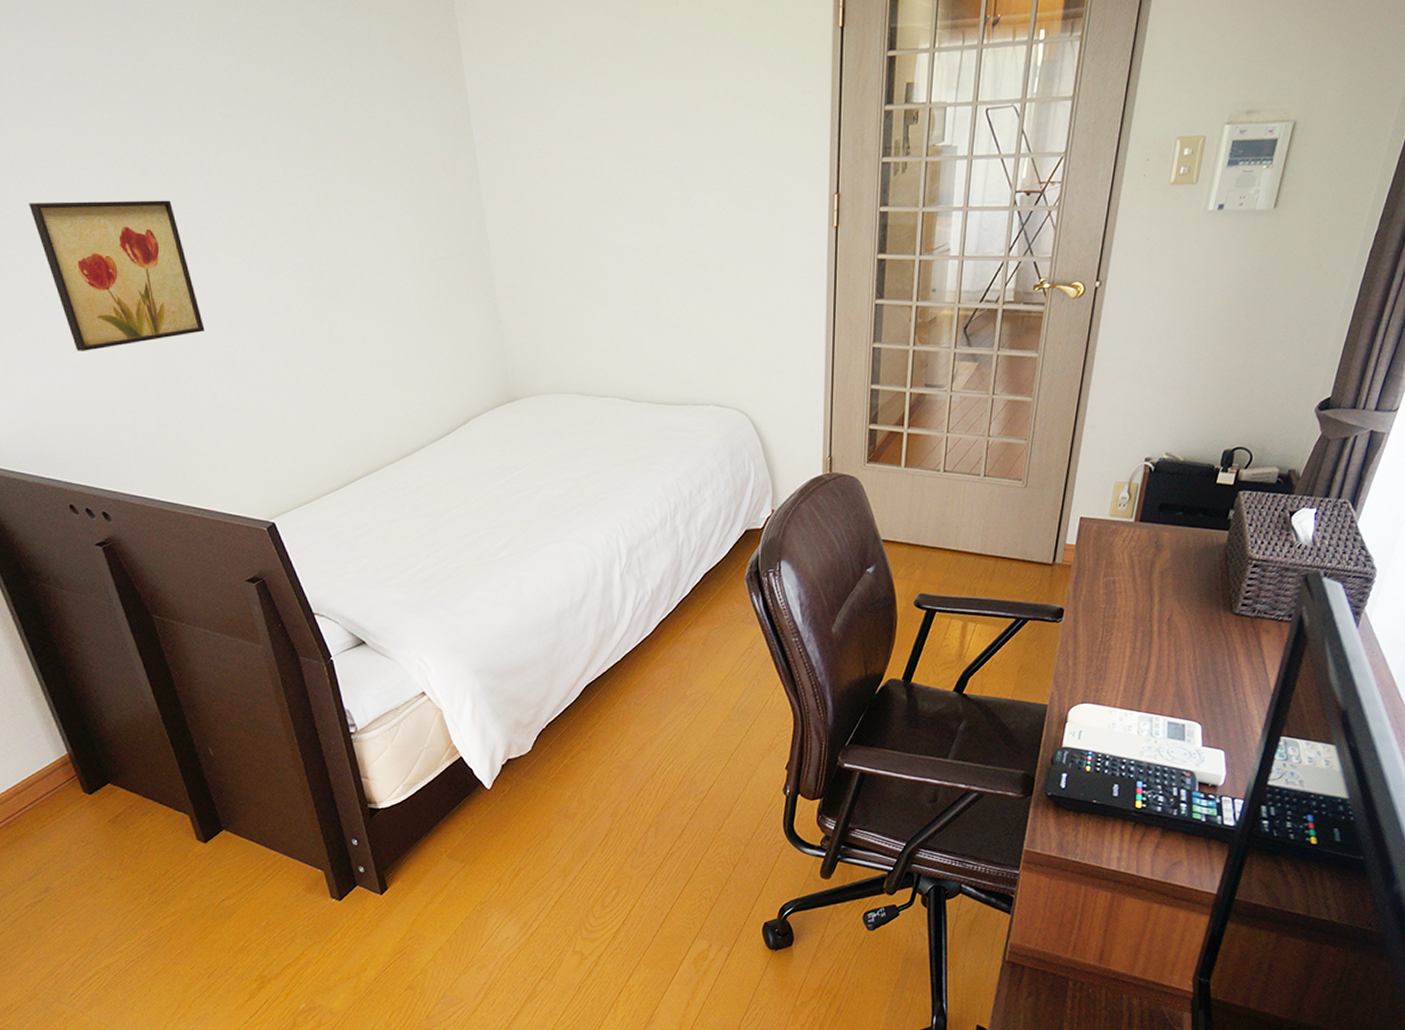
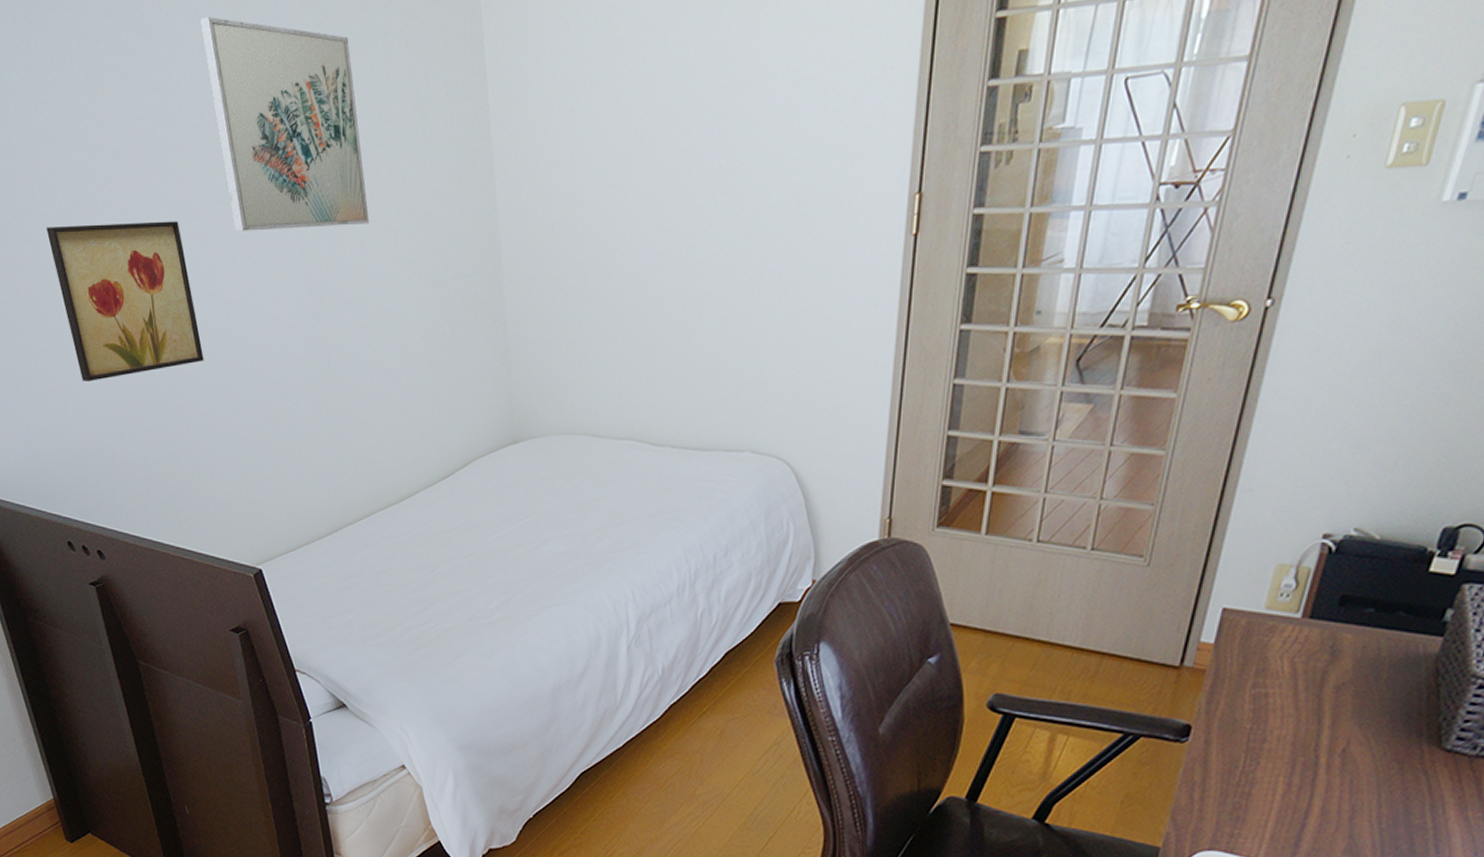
wall art: none [183,12,363,211] -> present [200,17,370,231]

